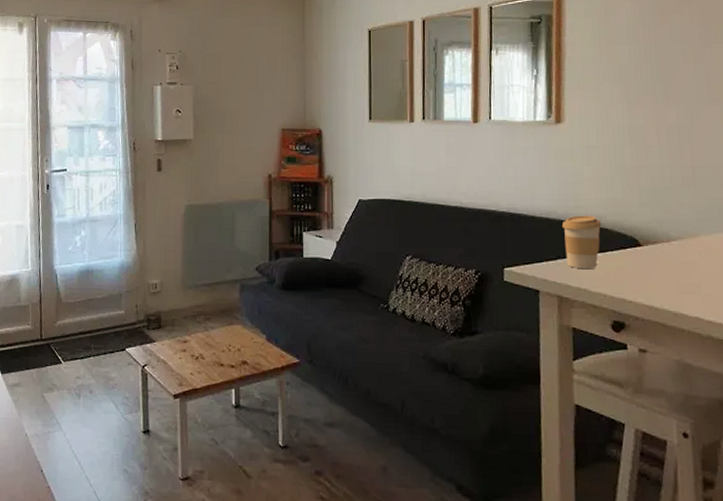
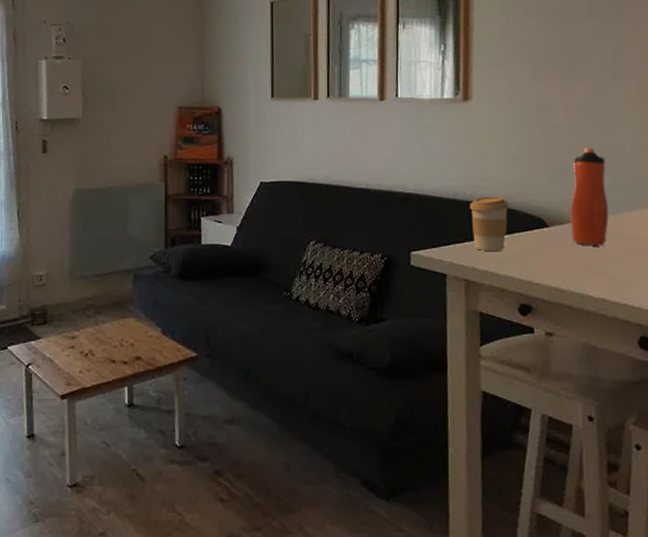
water bottle: none [663,169,703,266] -> present [570,147,609,246]

